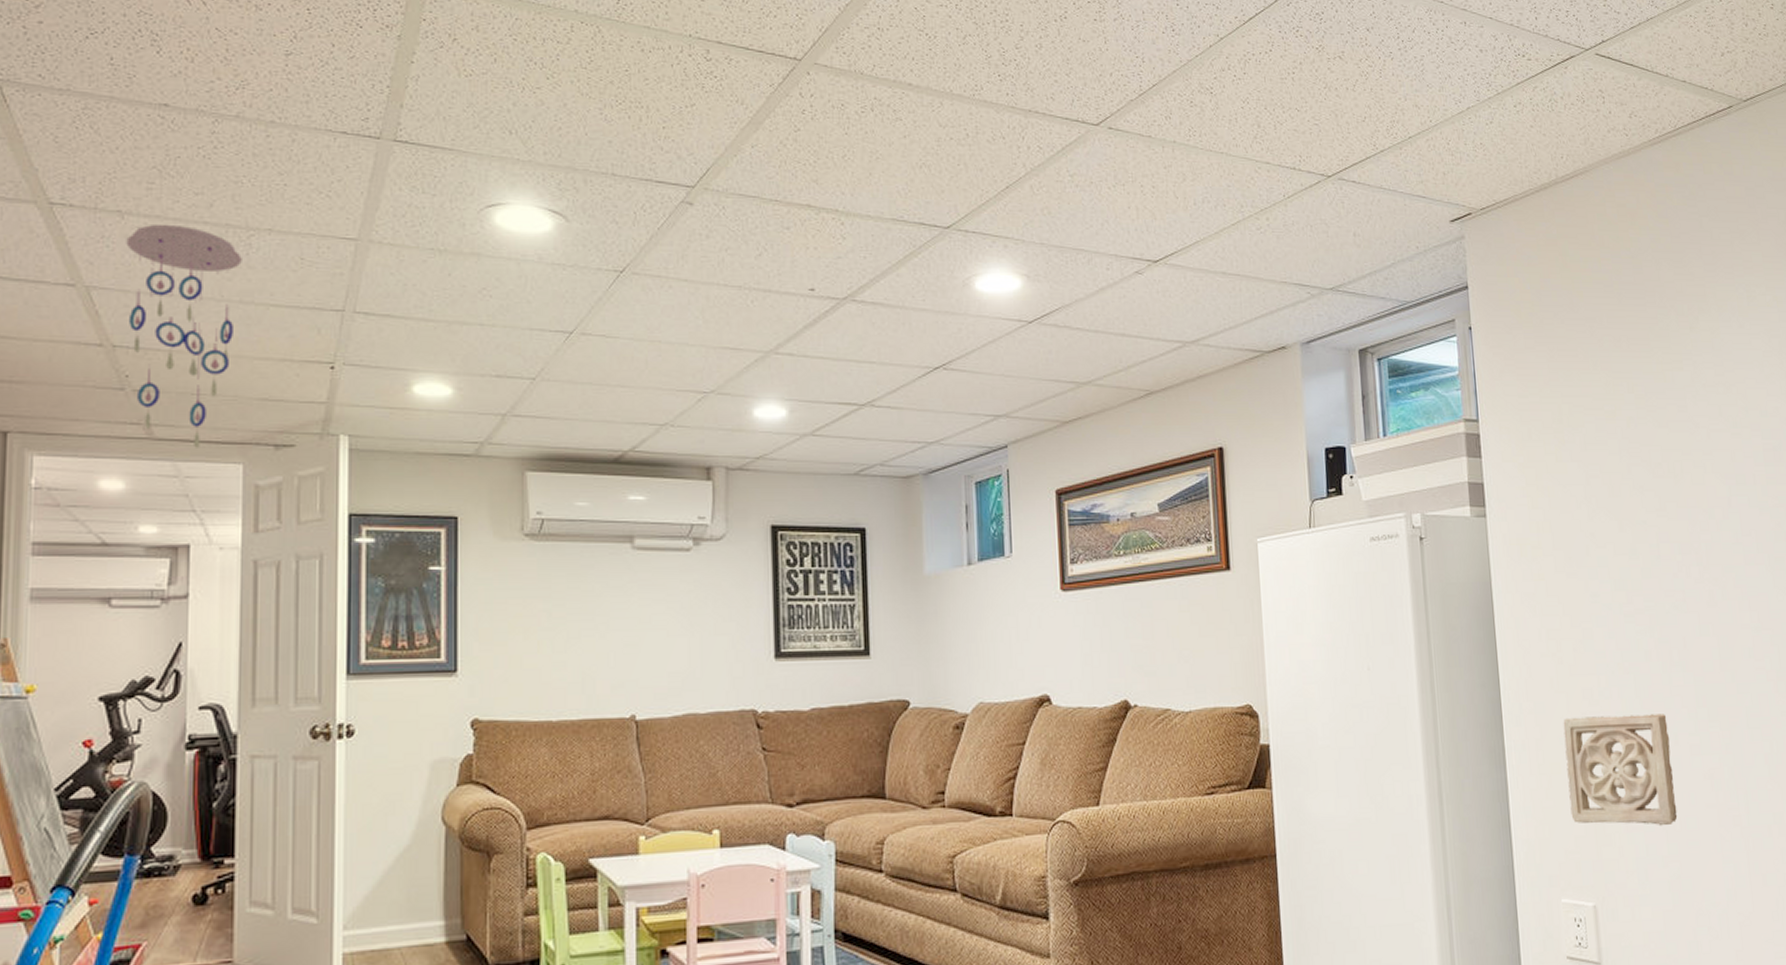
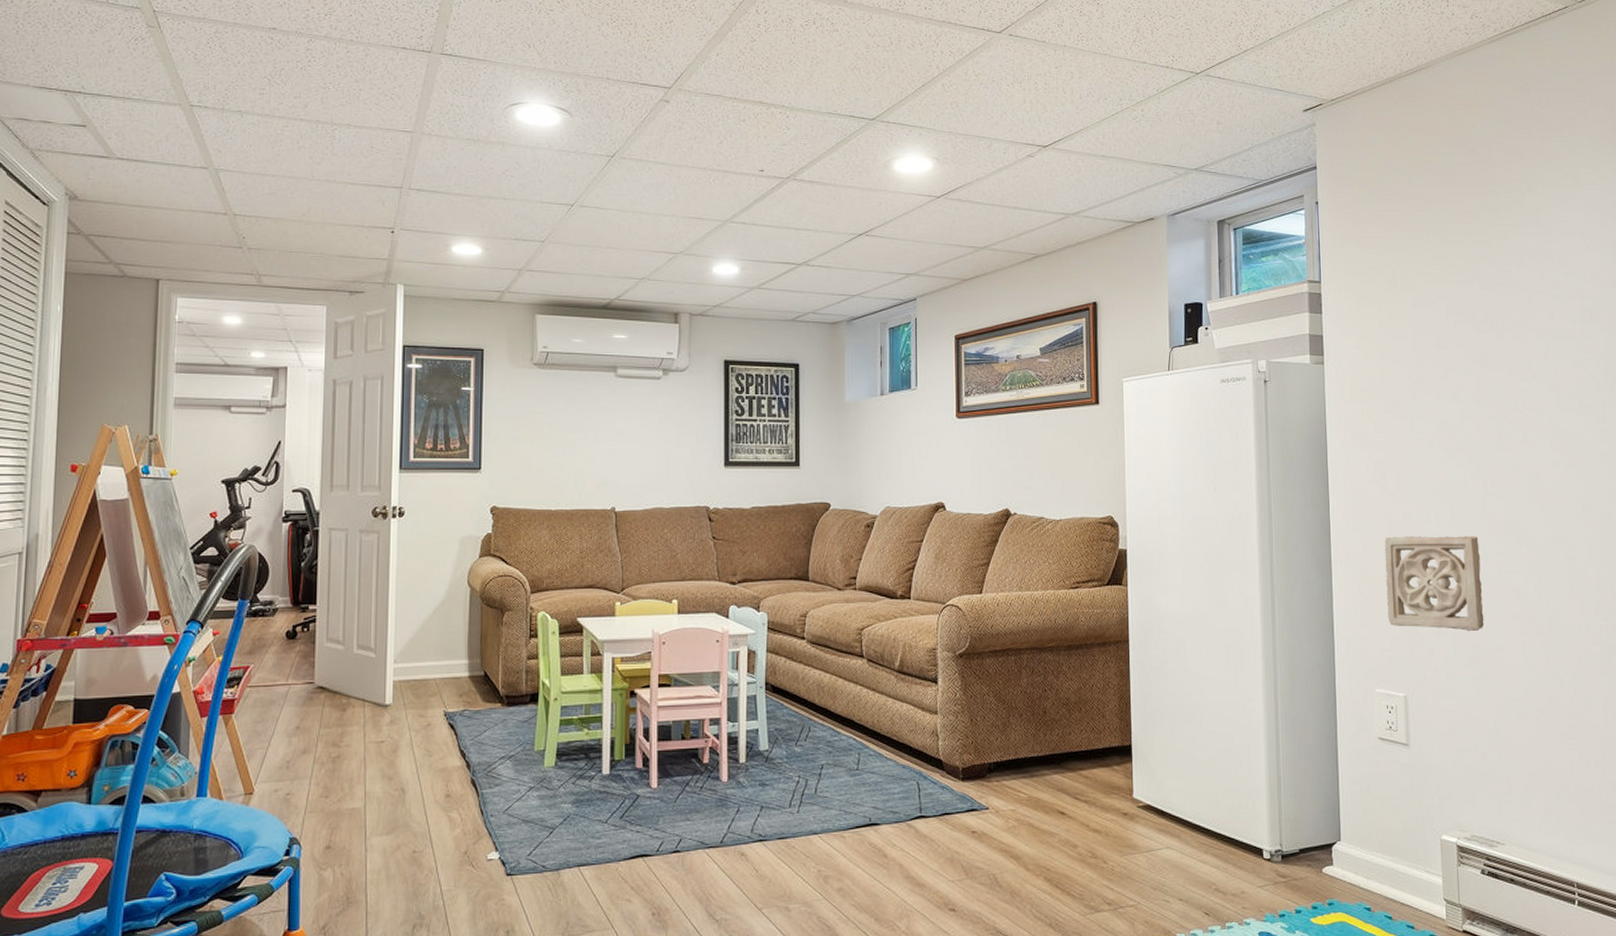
ceiling mobile: present [126,224,242,448] -> none [244,121,328,293]

